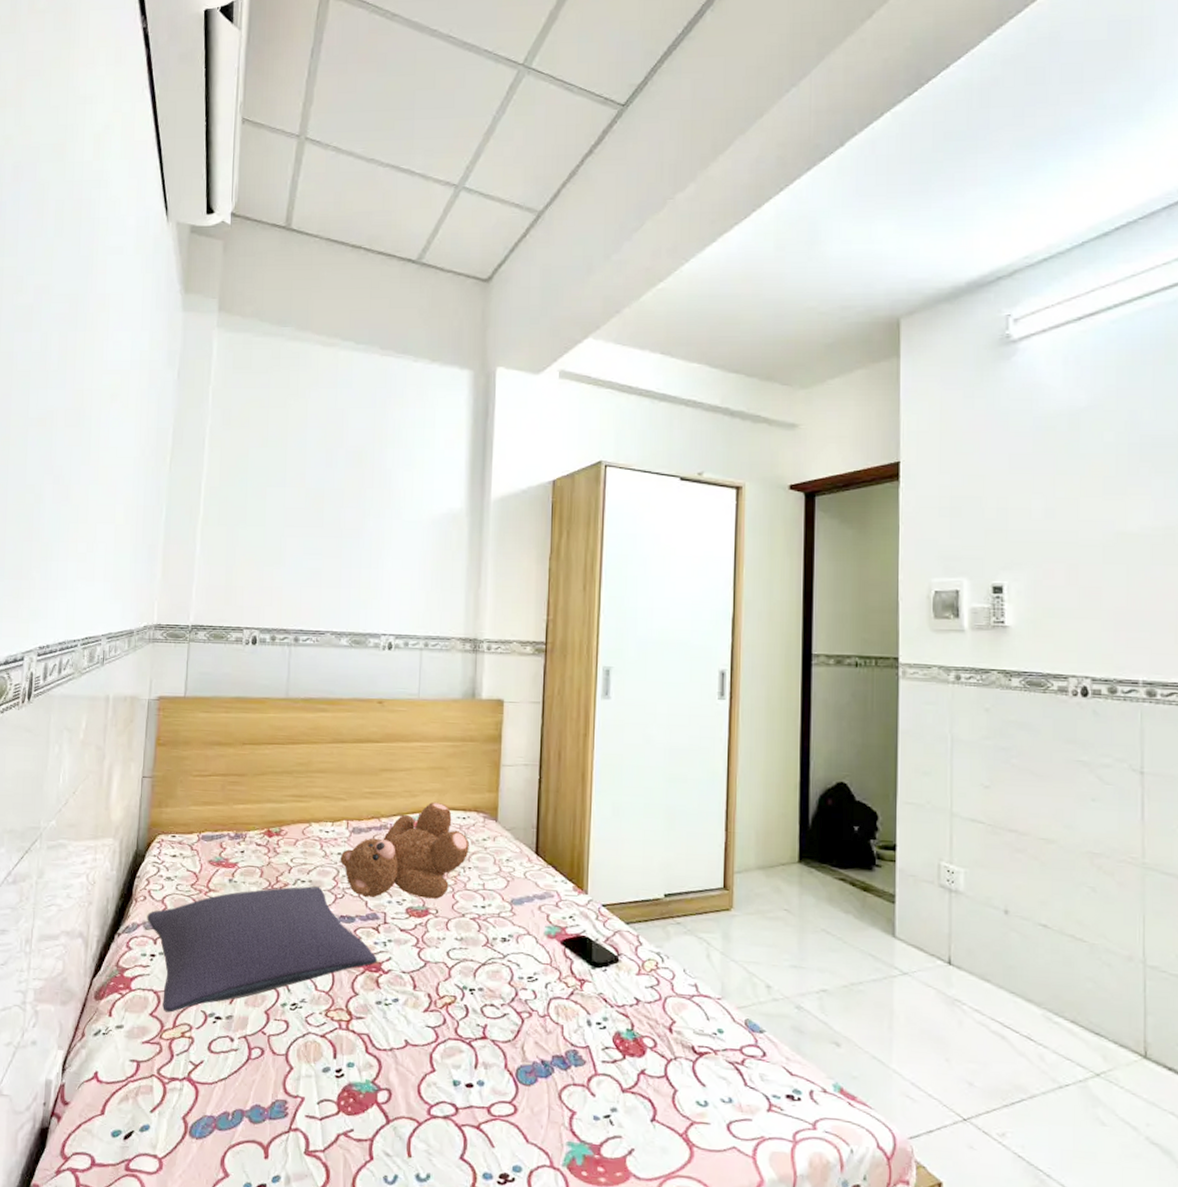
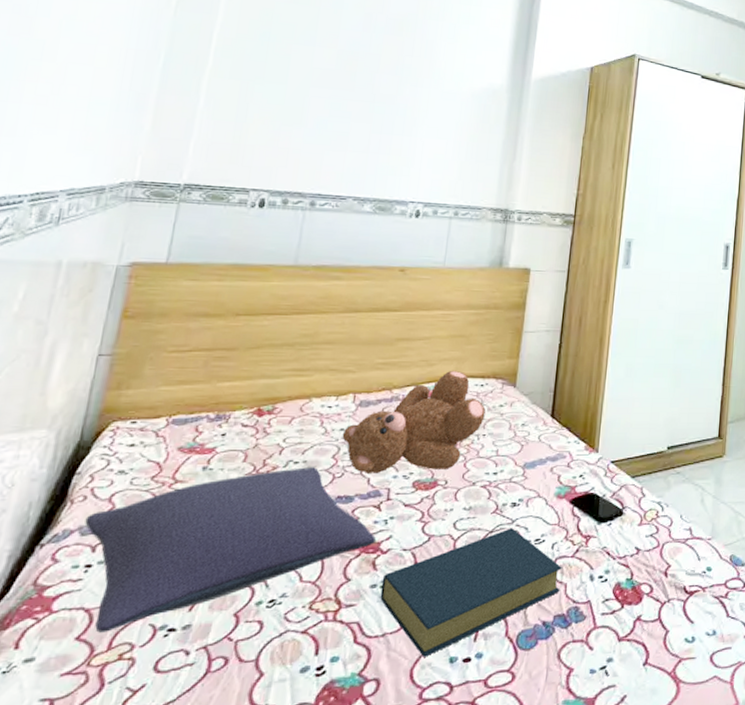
hardback book: none [385,963,557,1076] -> present [380,528,562,657]

